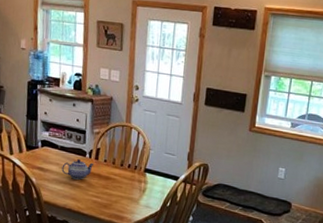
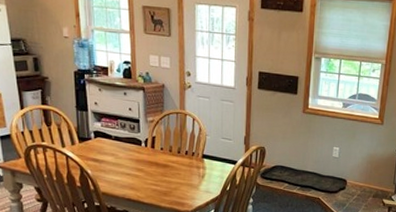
teapot: present [61,159,94,180] -> none [117,148,151,169]

